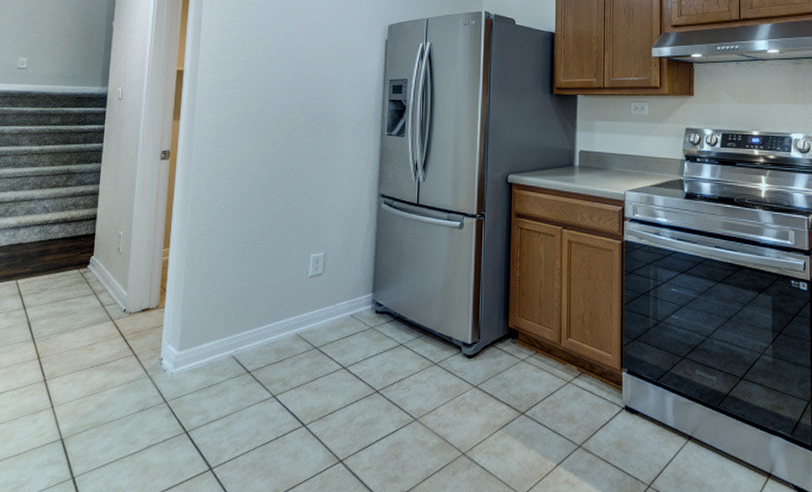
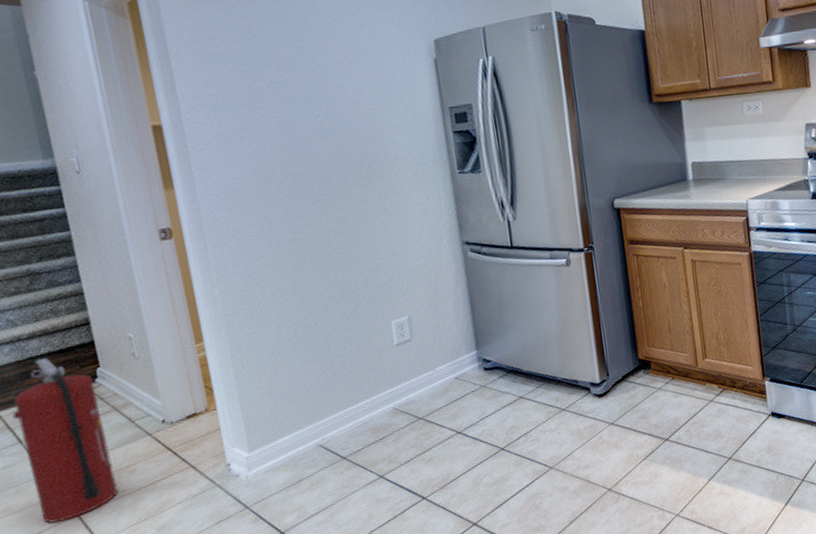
fire extinguisher: none [20,242,85,383] -> present [12,358,119,524]

